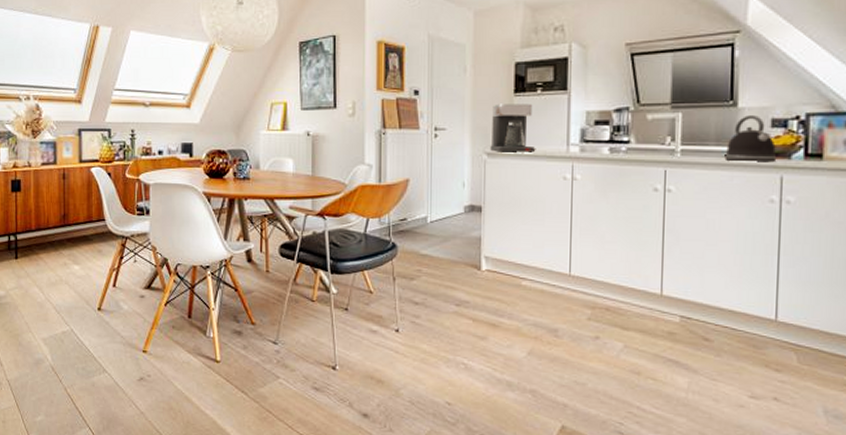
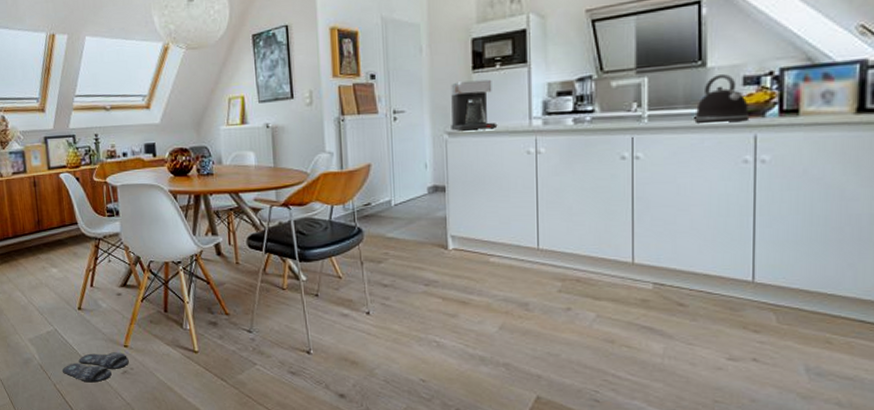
slippers: none [75,356,147,389] -> present [62,351,129,383]

